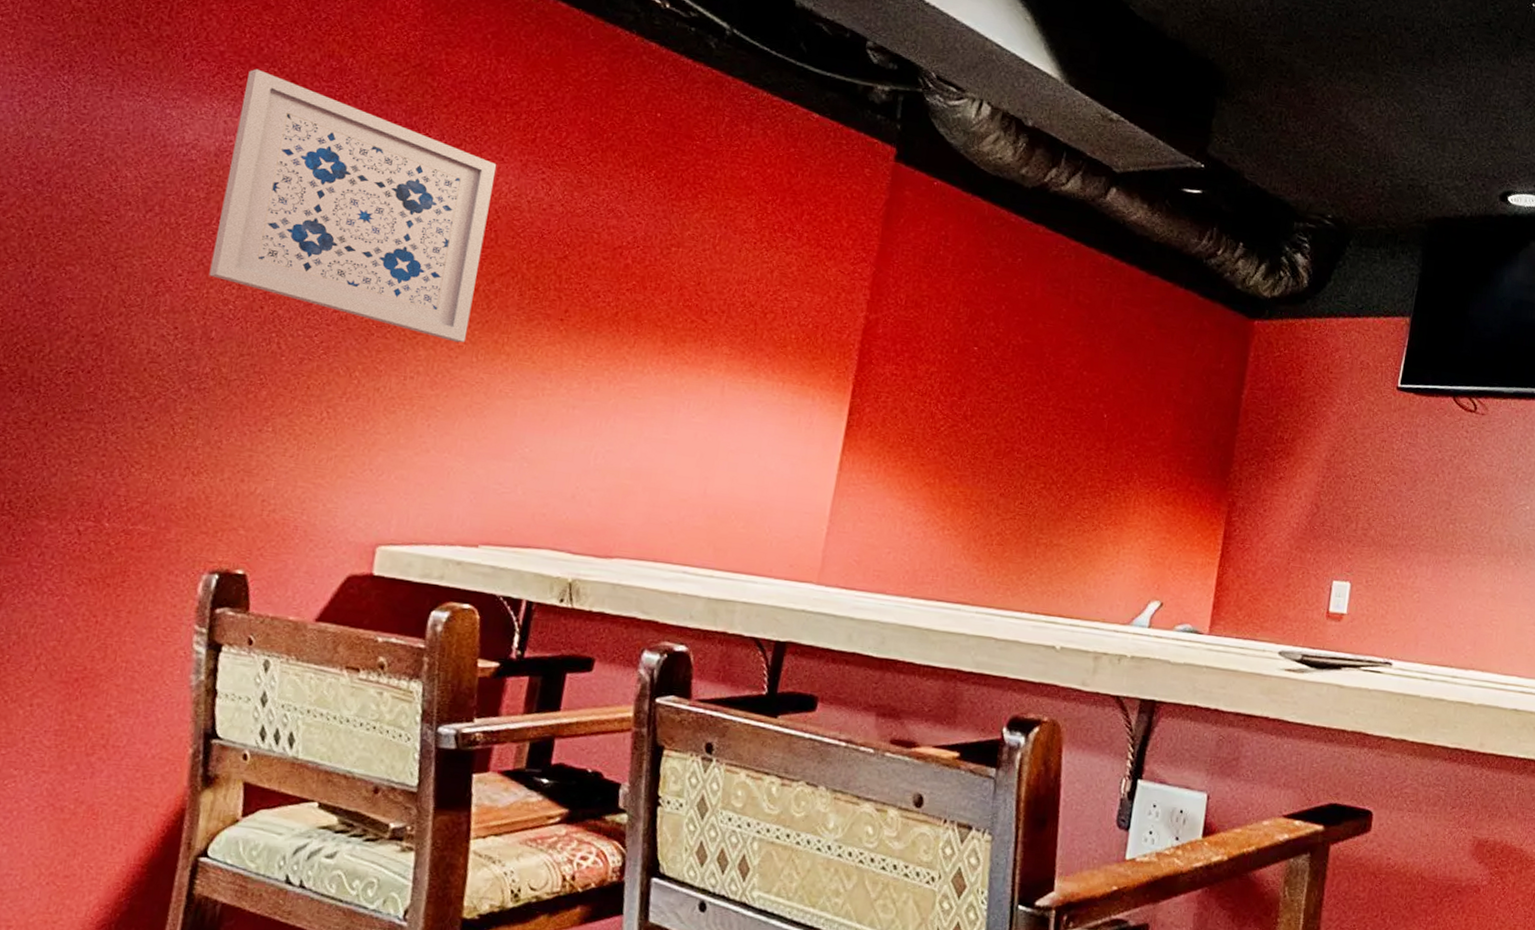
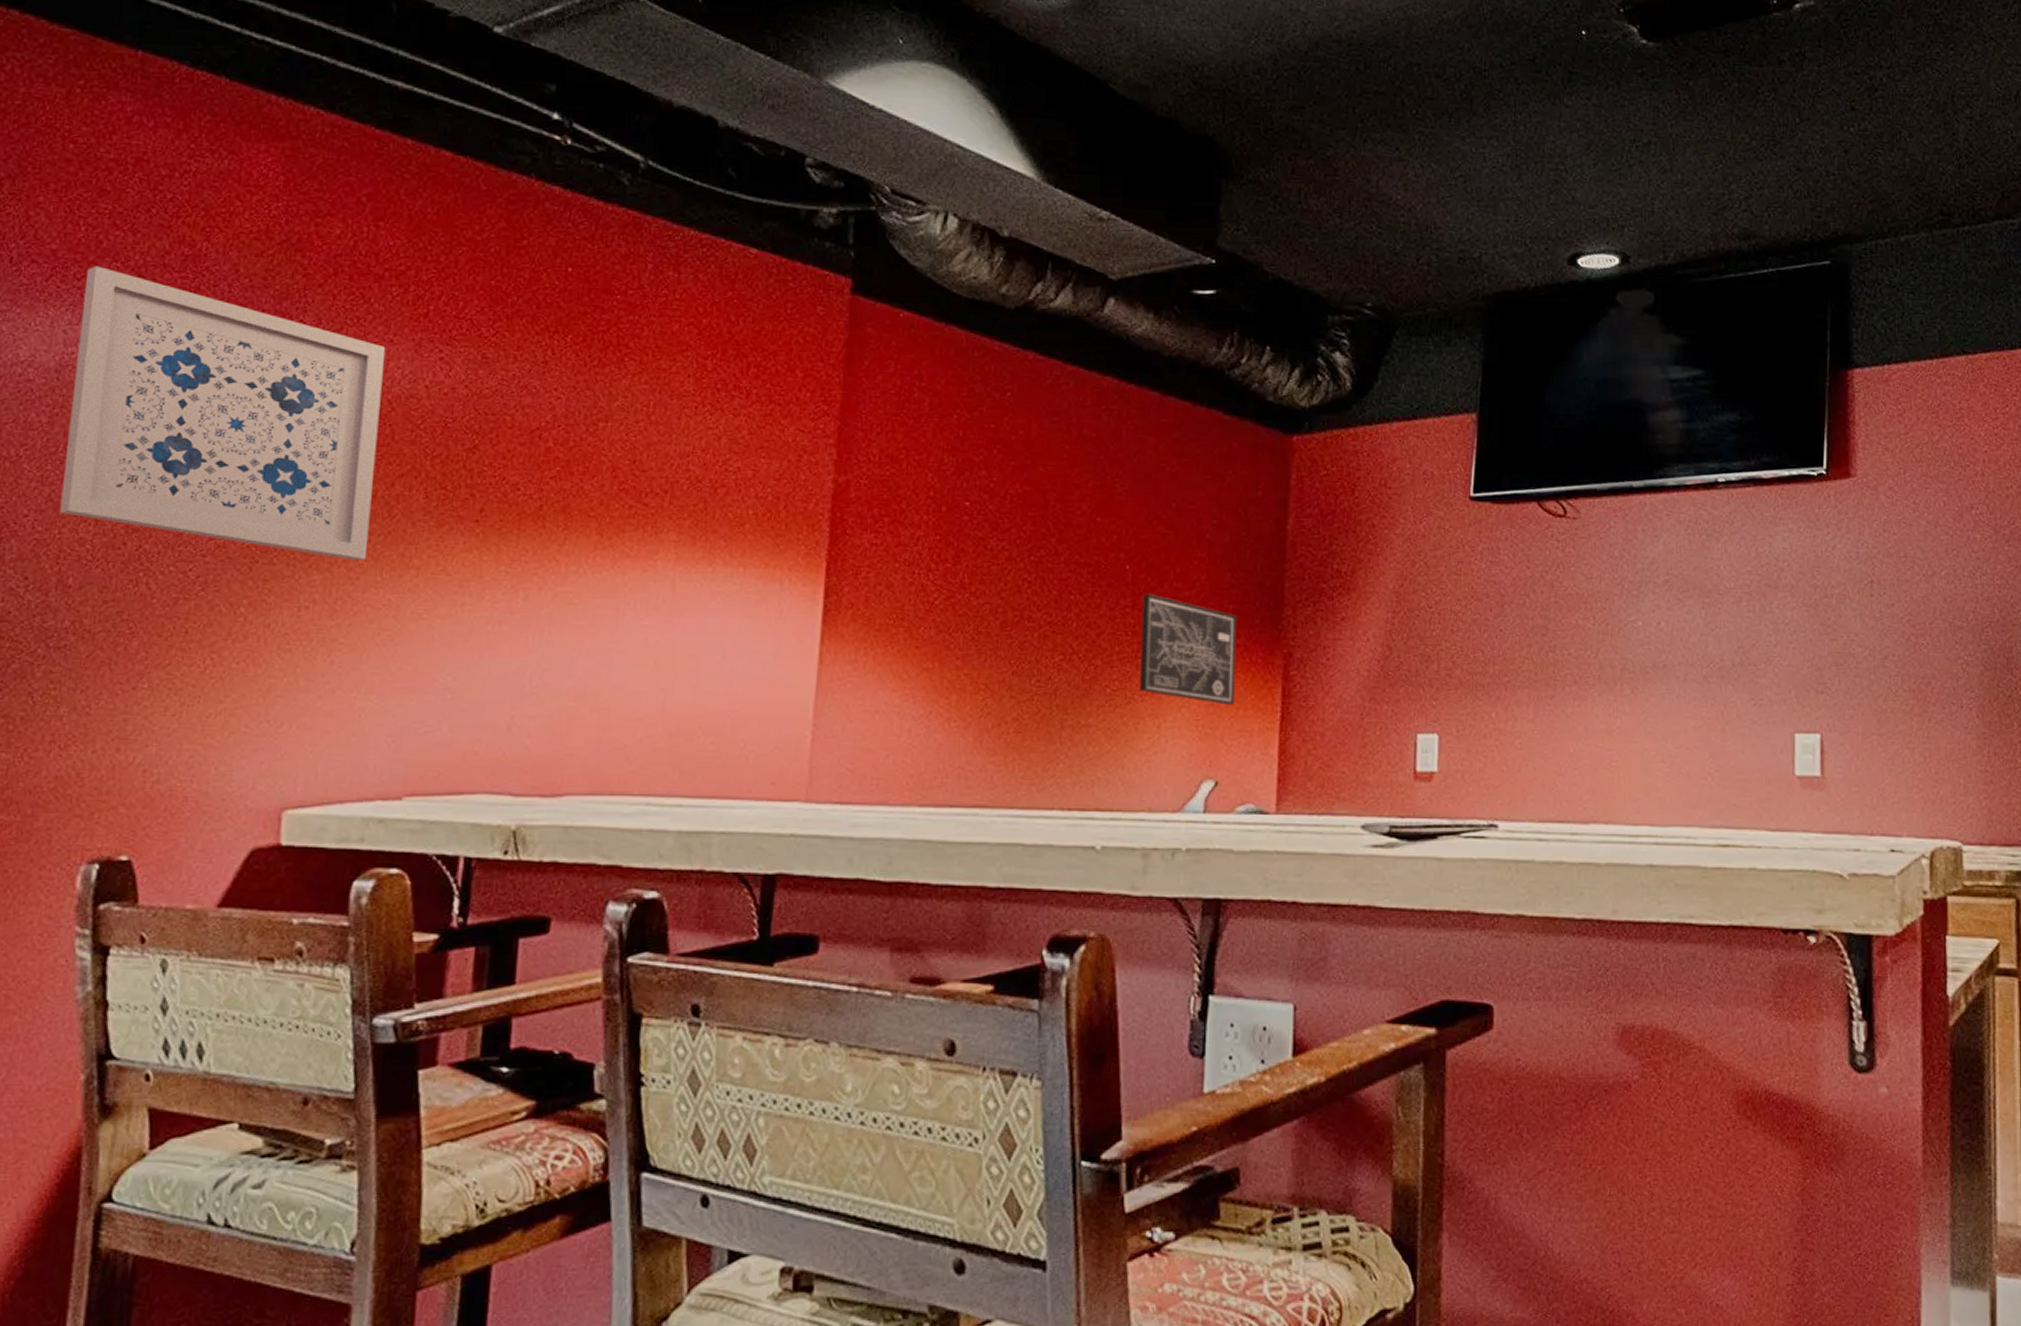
wall art: none [1105,439,1193,541] -> present [1140,593,1237,705]

